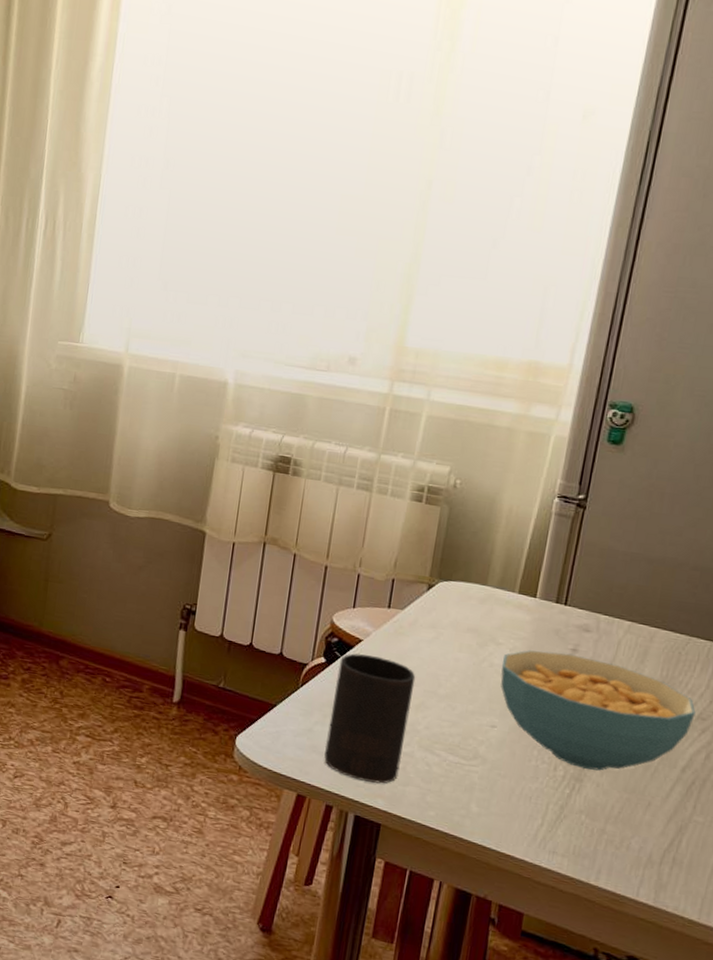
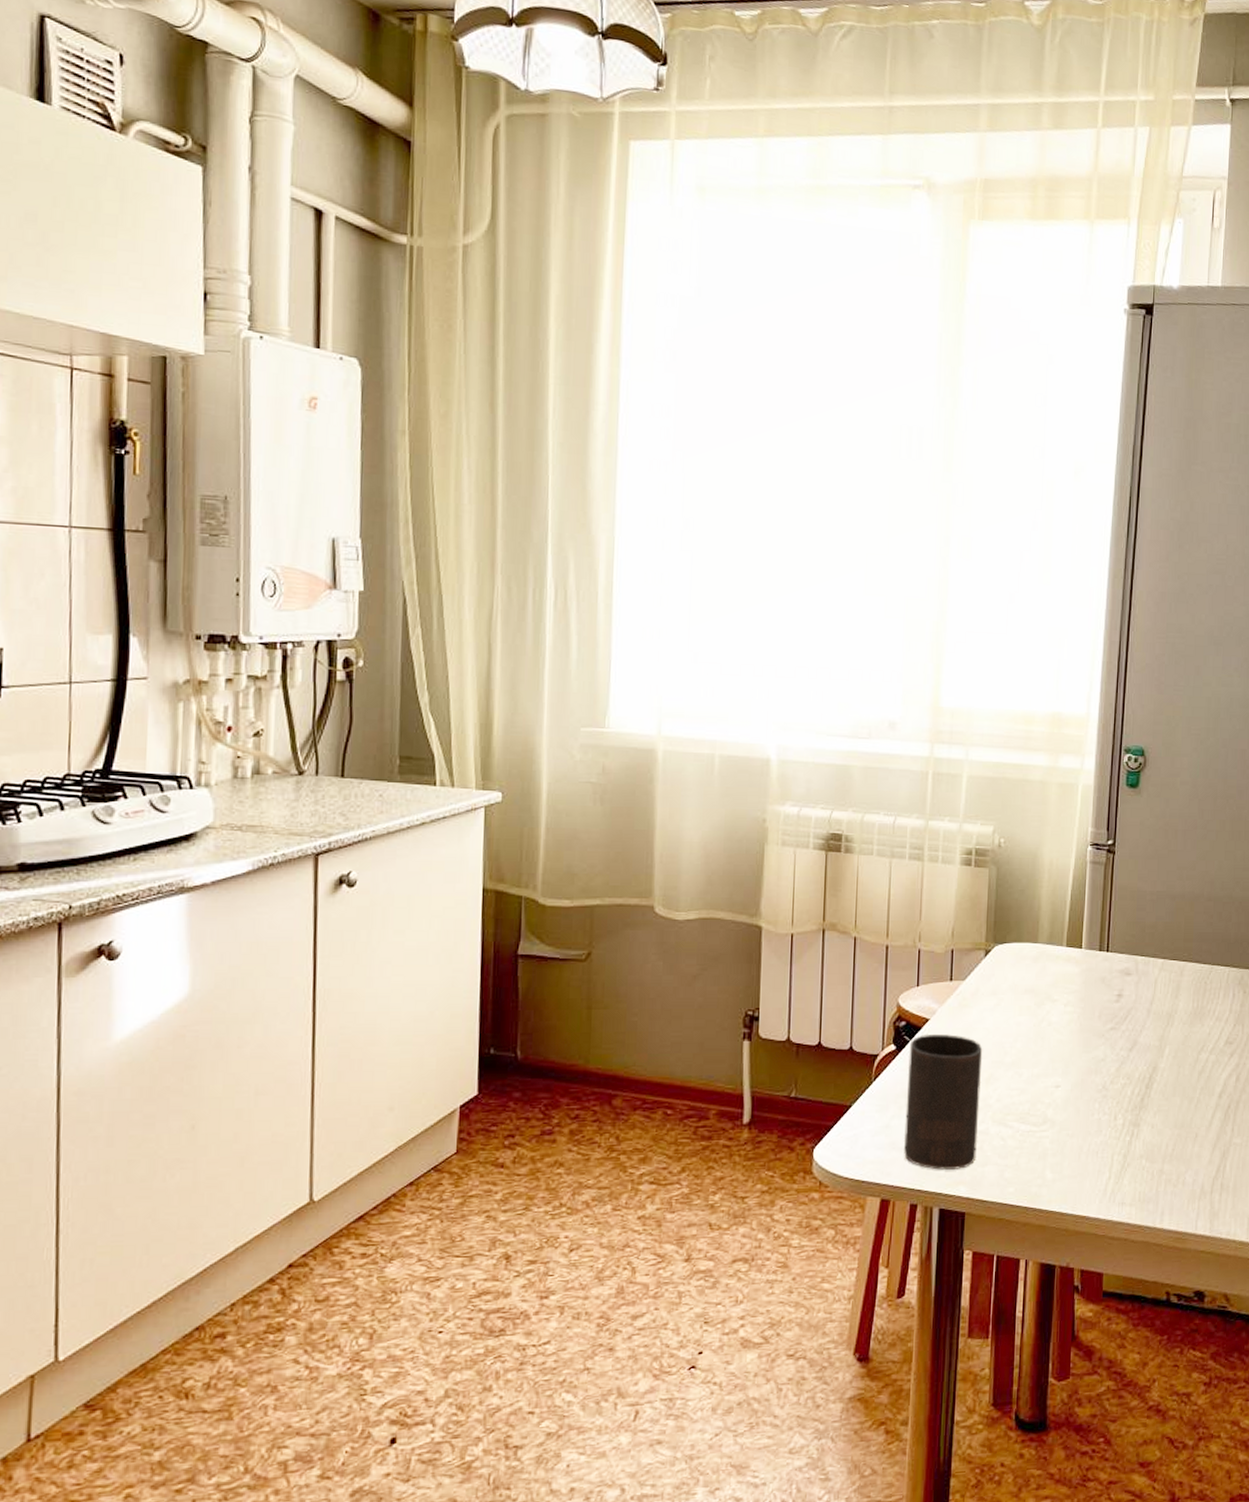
cereal bowl: present [500,650,696,771] -> none [1058,1000,1224,1114]

